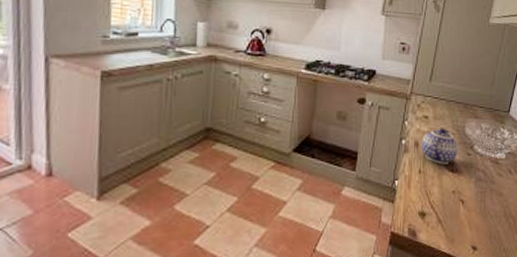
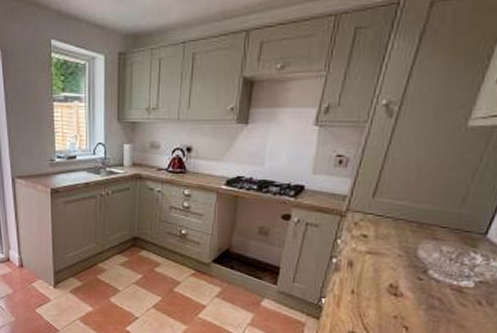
teapot: present [422,128,458,164] -> none [356,248,406,287]

